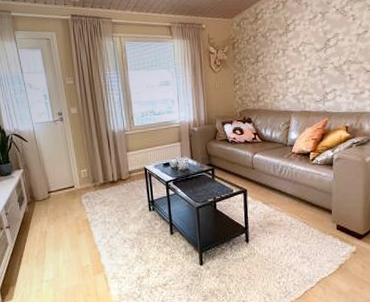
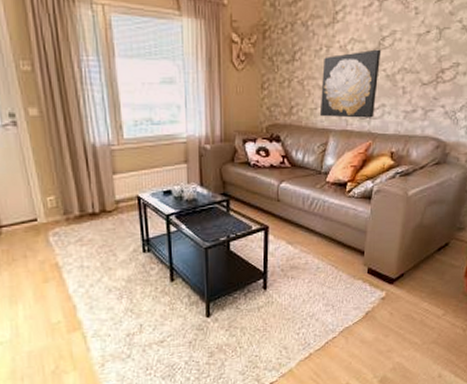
wall art: none [281,48,328,102] -> present [320,49,382,118]

